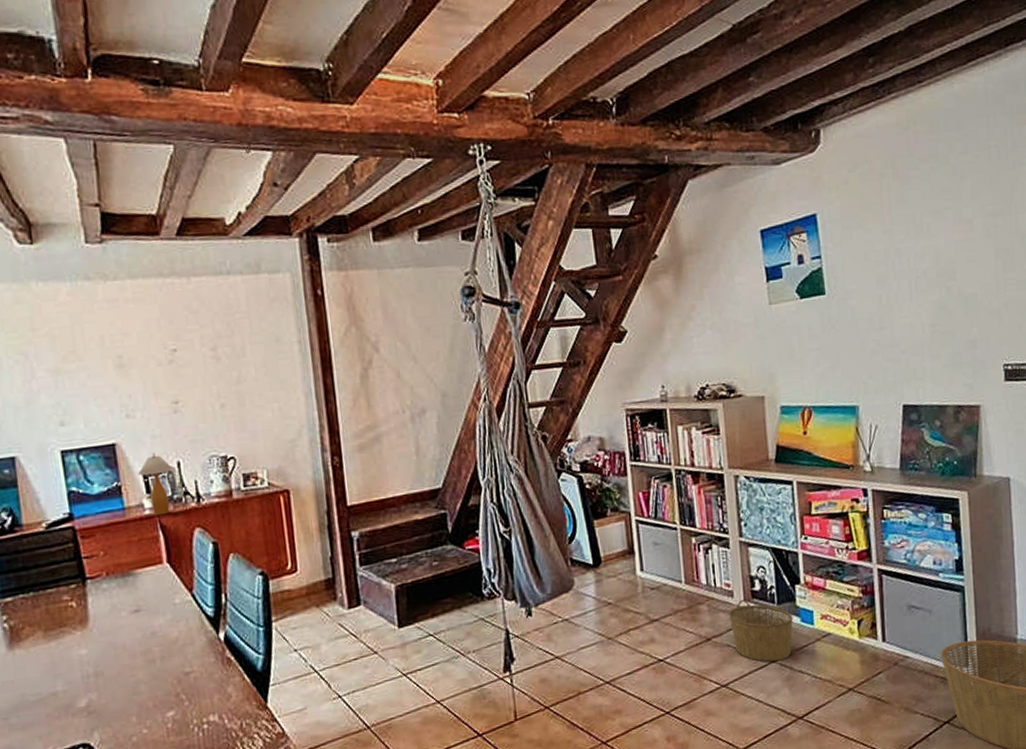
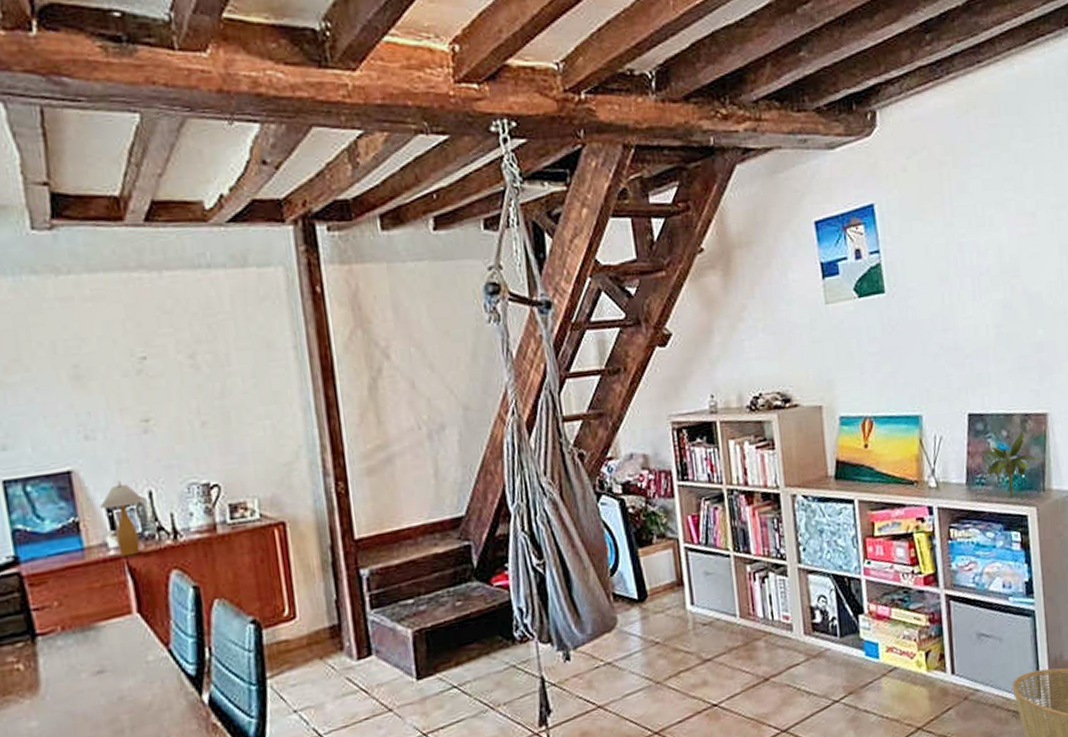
basket: present [729,599,794,662] -> none [788,632,858,703]
plant: none [915,422,972,482] -> present [981,432,1040,497]

